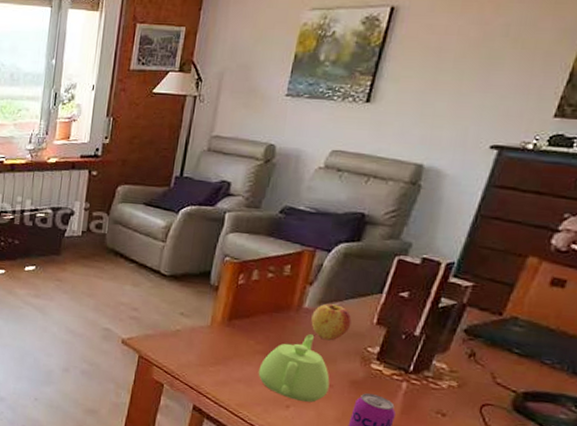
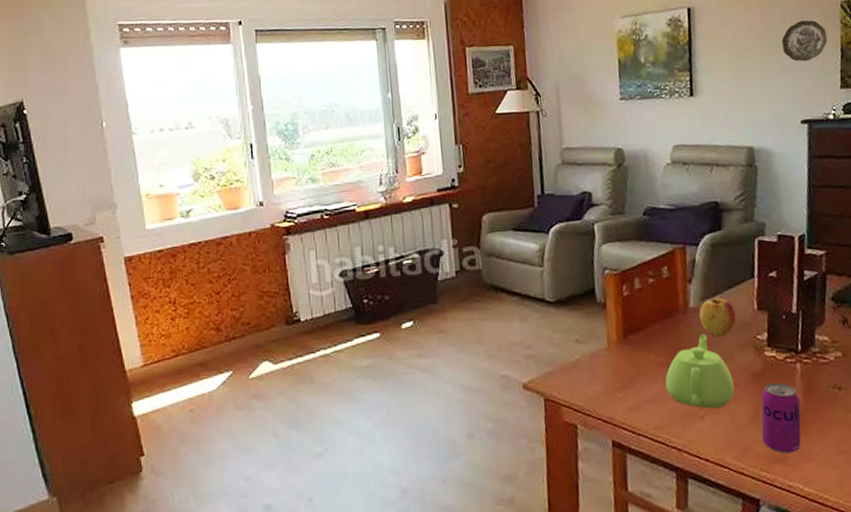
decorative plate: none [494,34,558,82] -> present [781,20,828,62]

